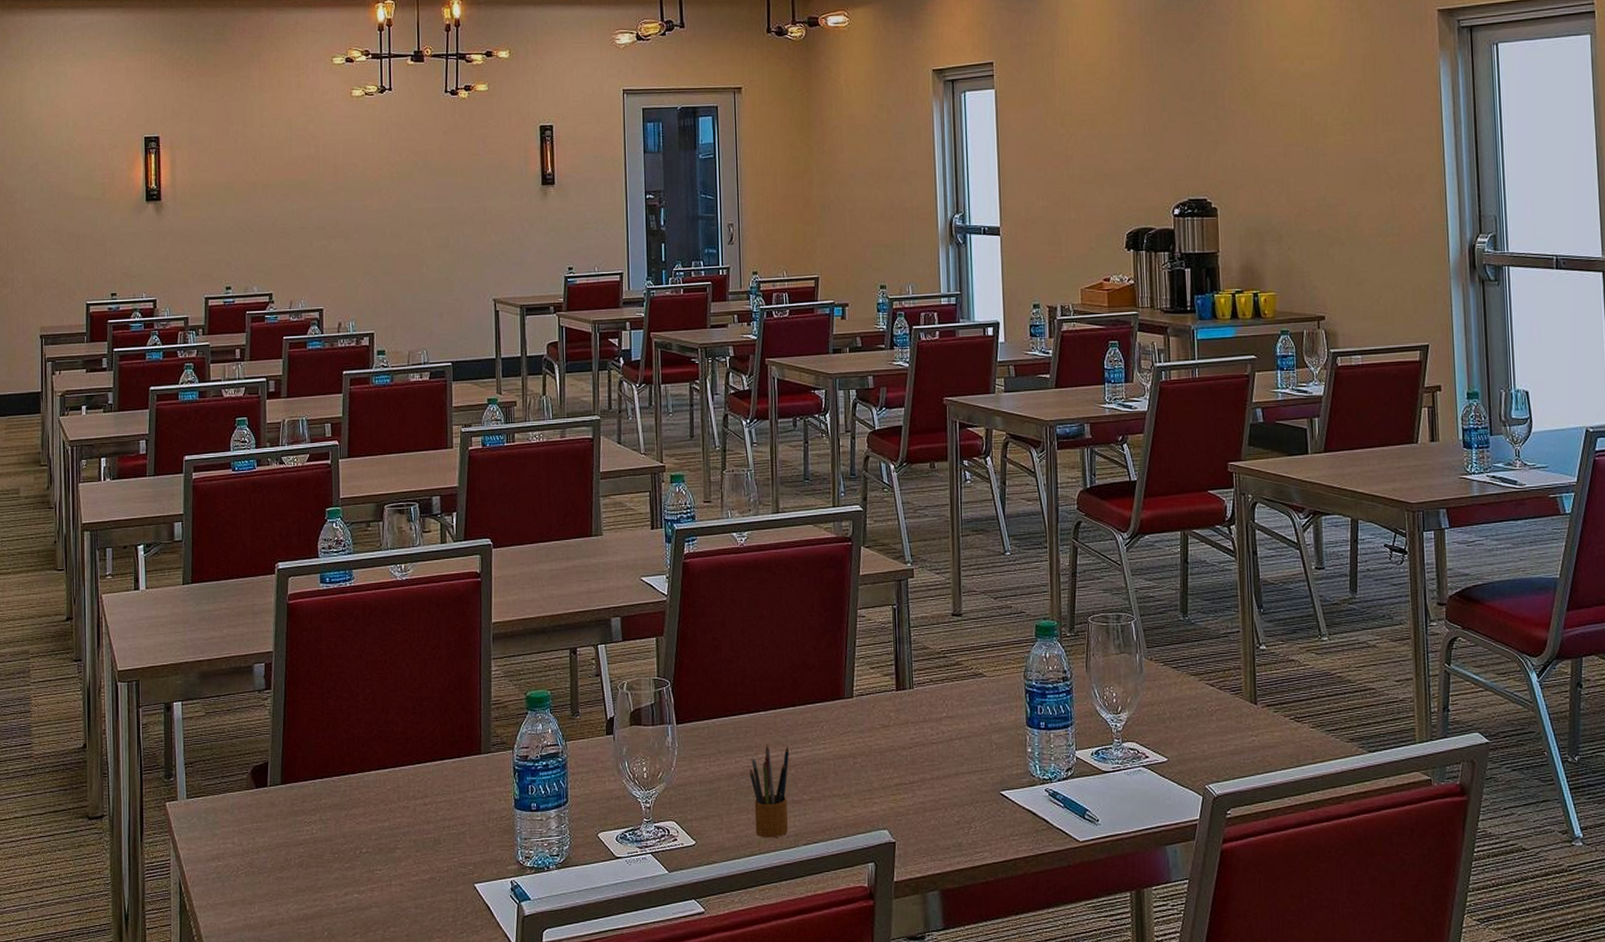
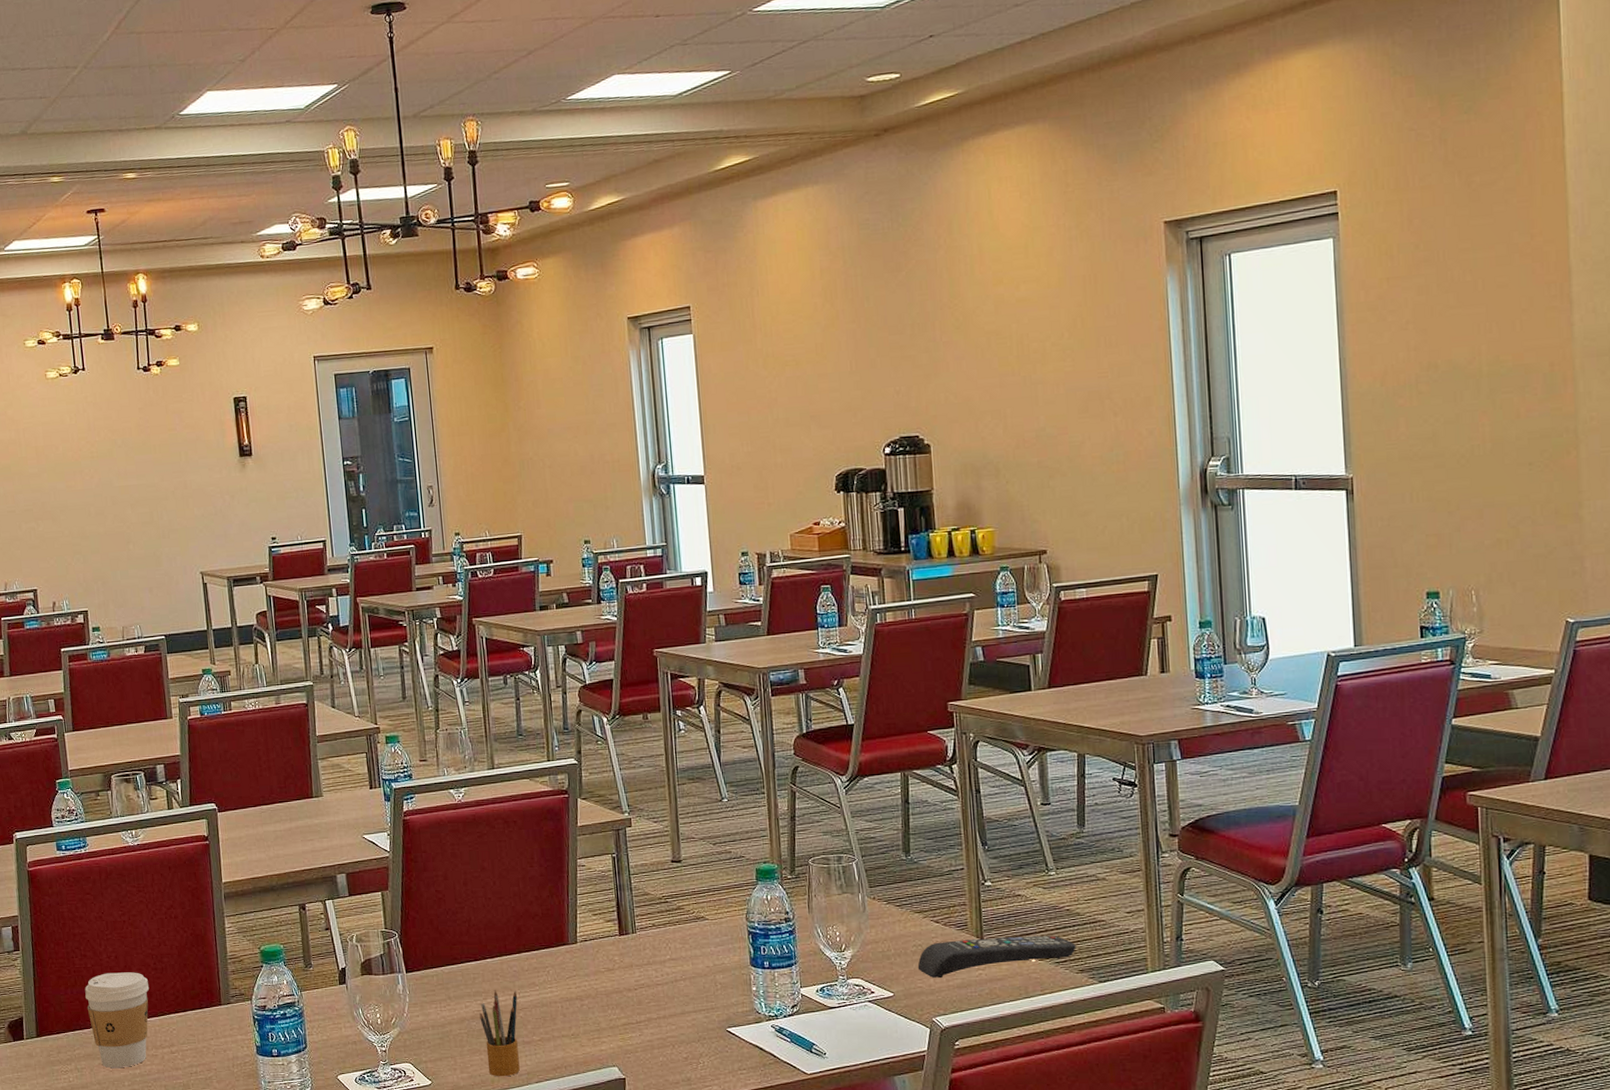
coffee cup: none [337,716,407,819] -> present [85,972,150,1068]
remote control: none [1192,703,1347,744] -> present [917,936,1076,979]

